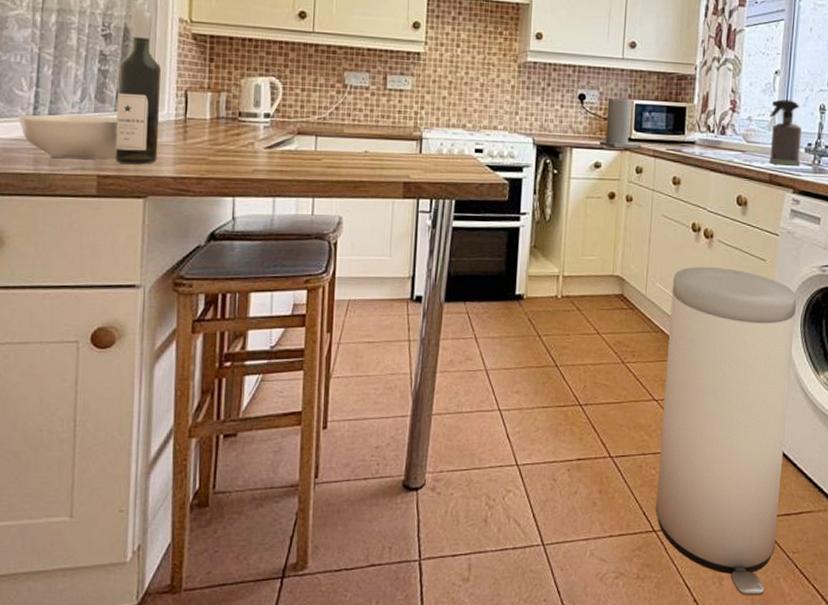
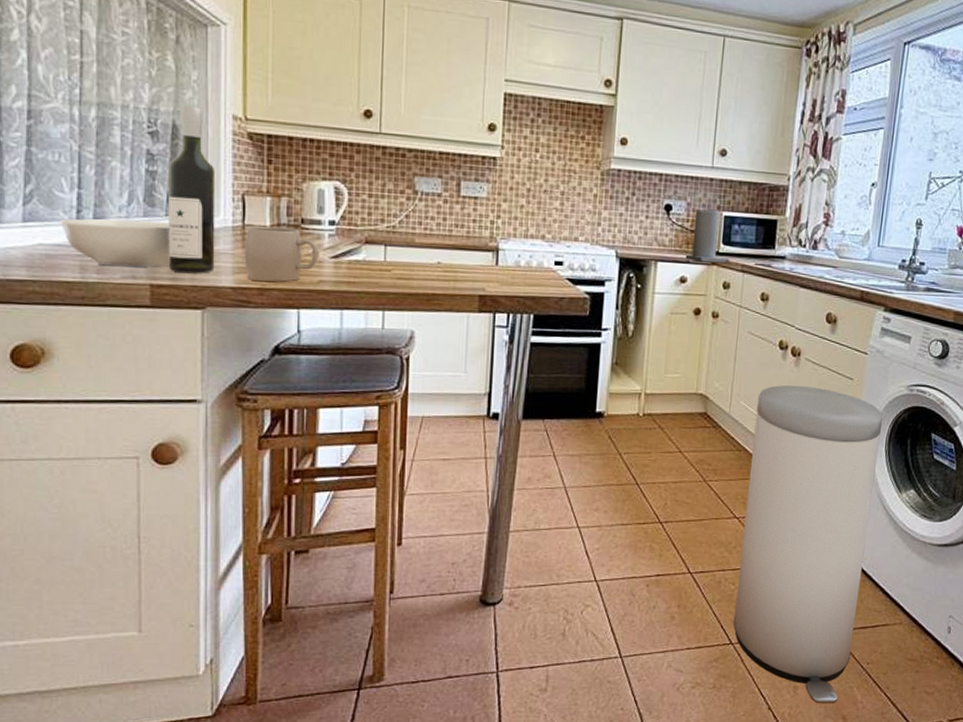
mug: none [185,120,254,172] -> present [244,226,319,283]
spray bottle: present [769,99,802,167] -> none [861,213,897,284]

